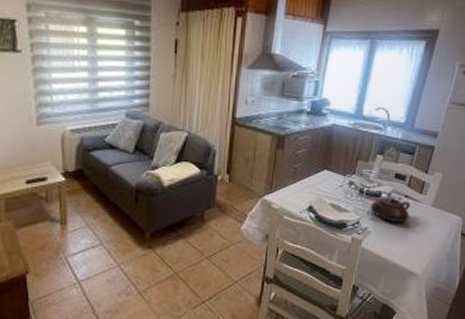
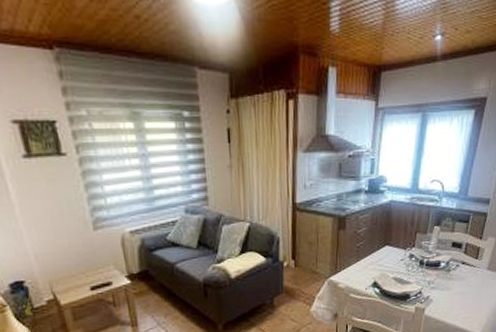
teapot: present [370,196,410,222] -> none [430,265,467,289]

